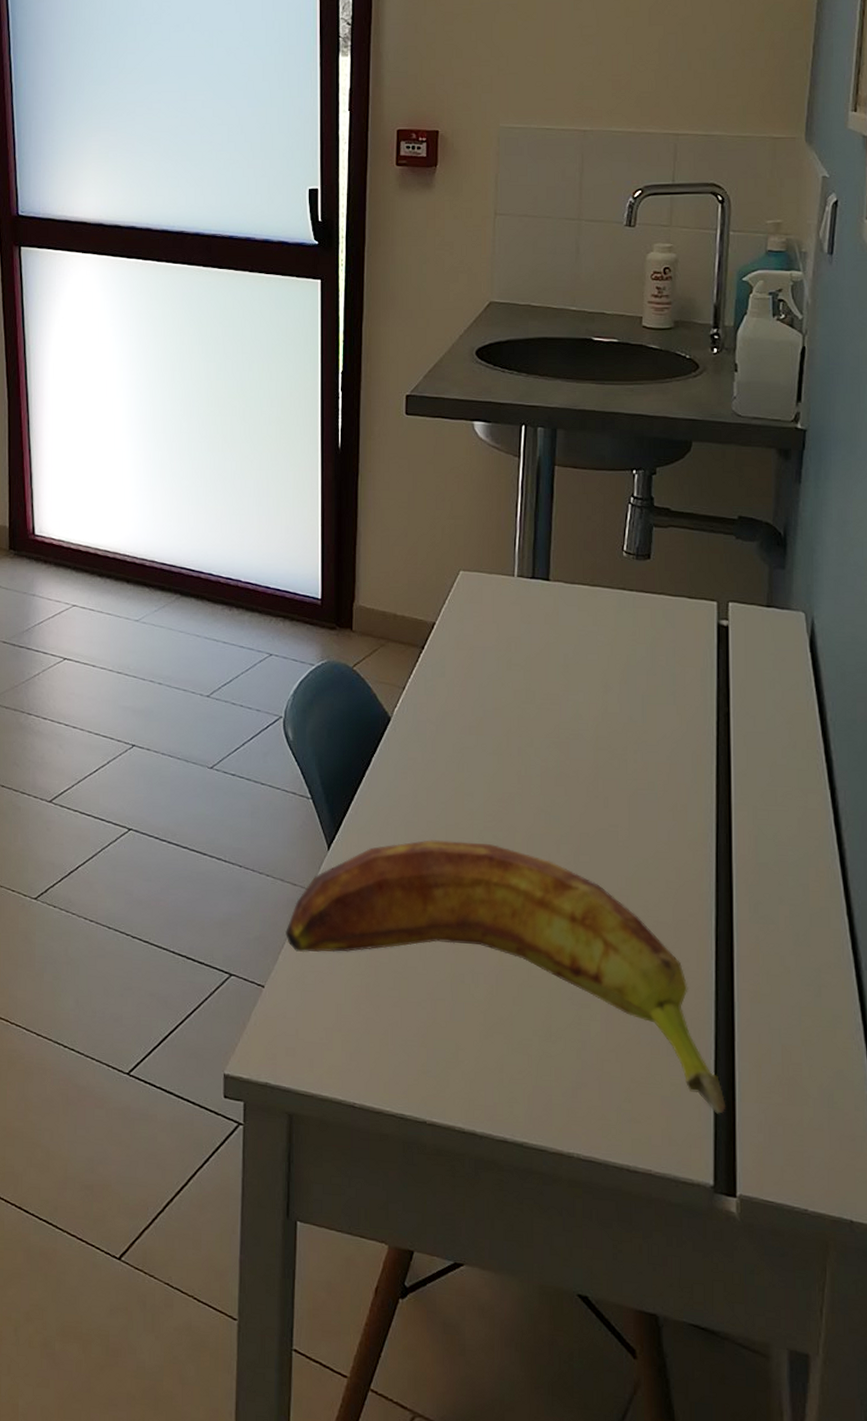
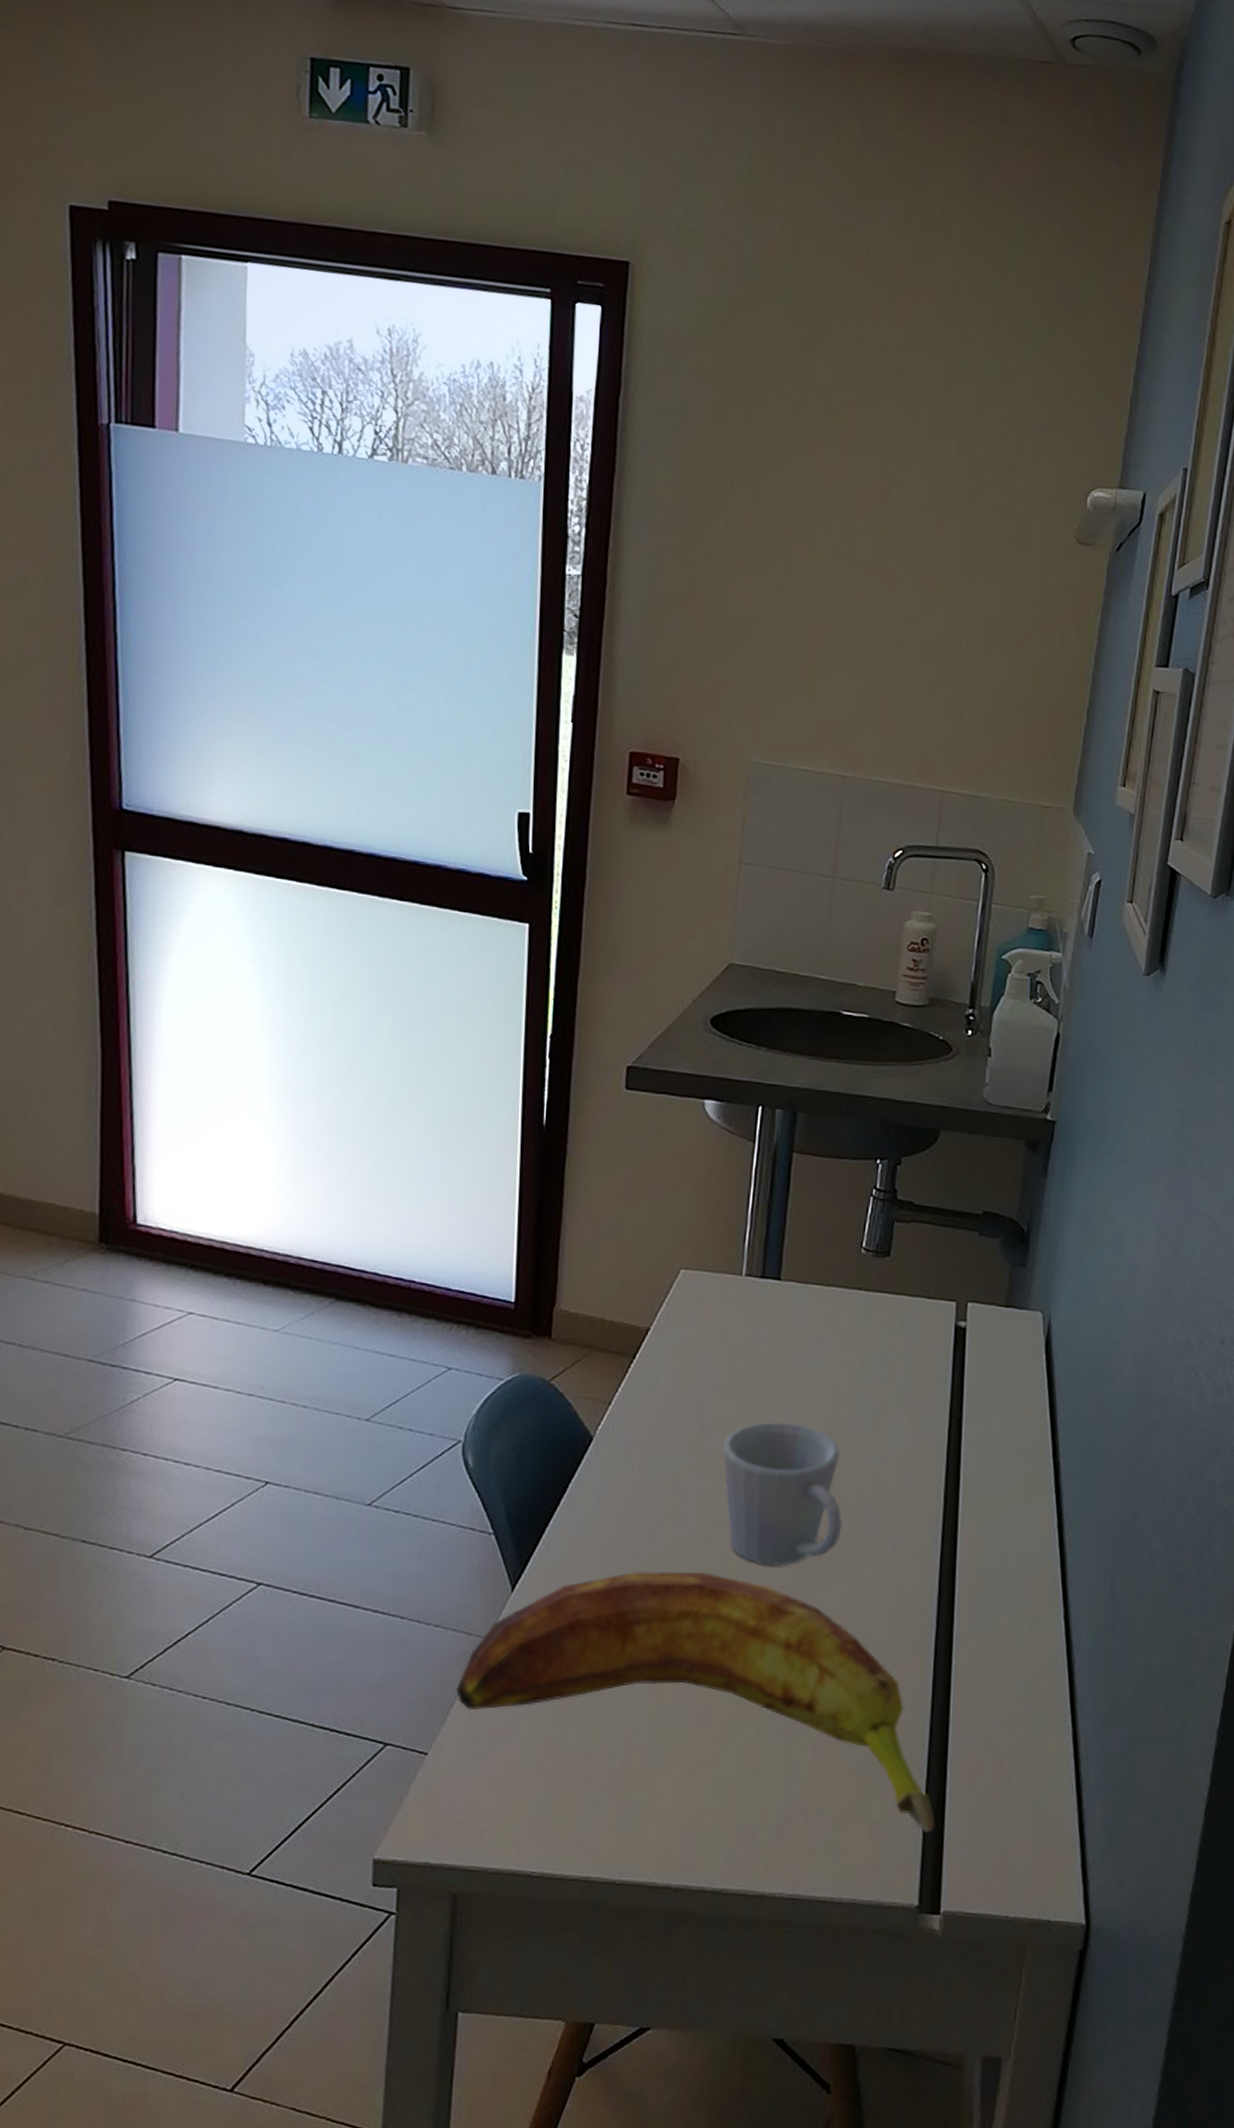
mug: none [504,709,618,843] -> present [722,1422,842,1565]

